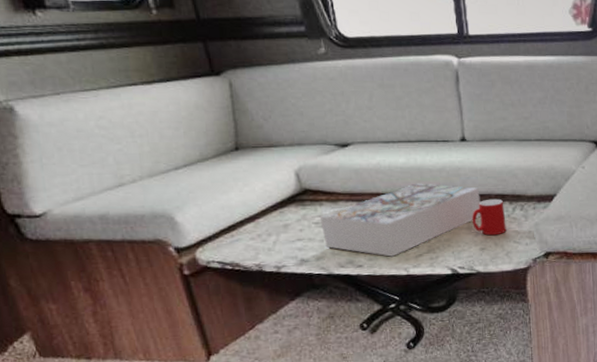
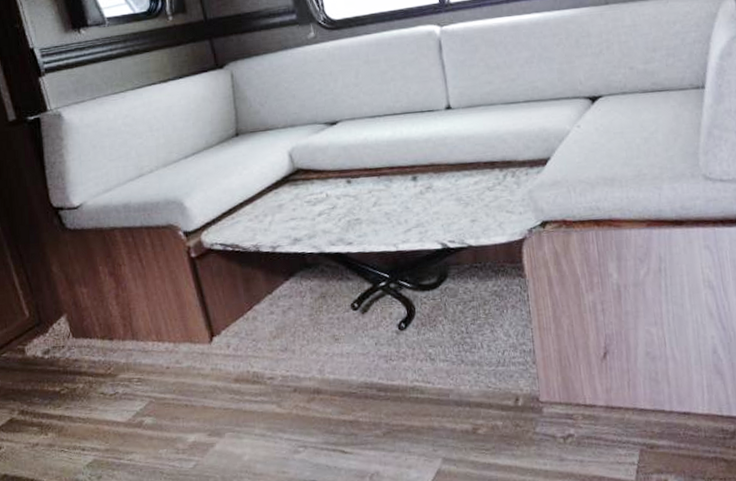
board game: present [319,183,481,257] -> none [311,155,470,233]
cup: present [472,198,507,236] -> none [460,166,498,206]

